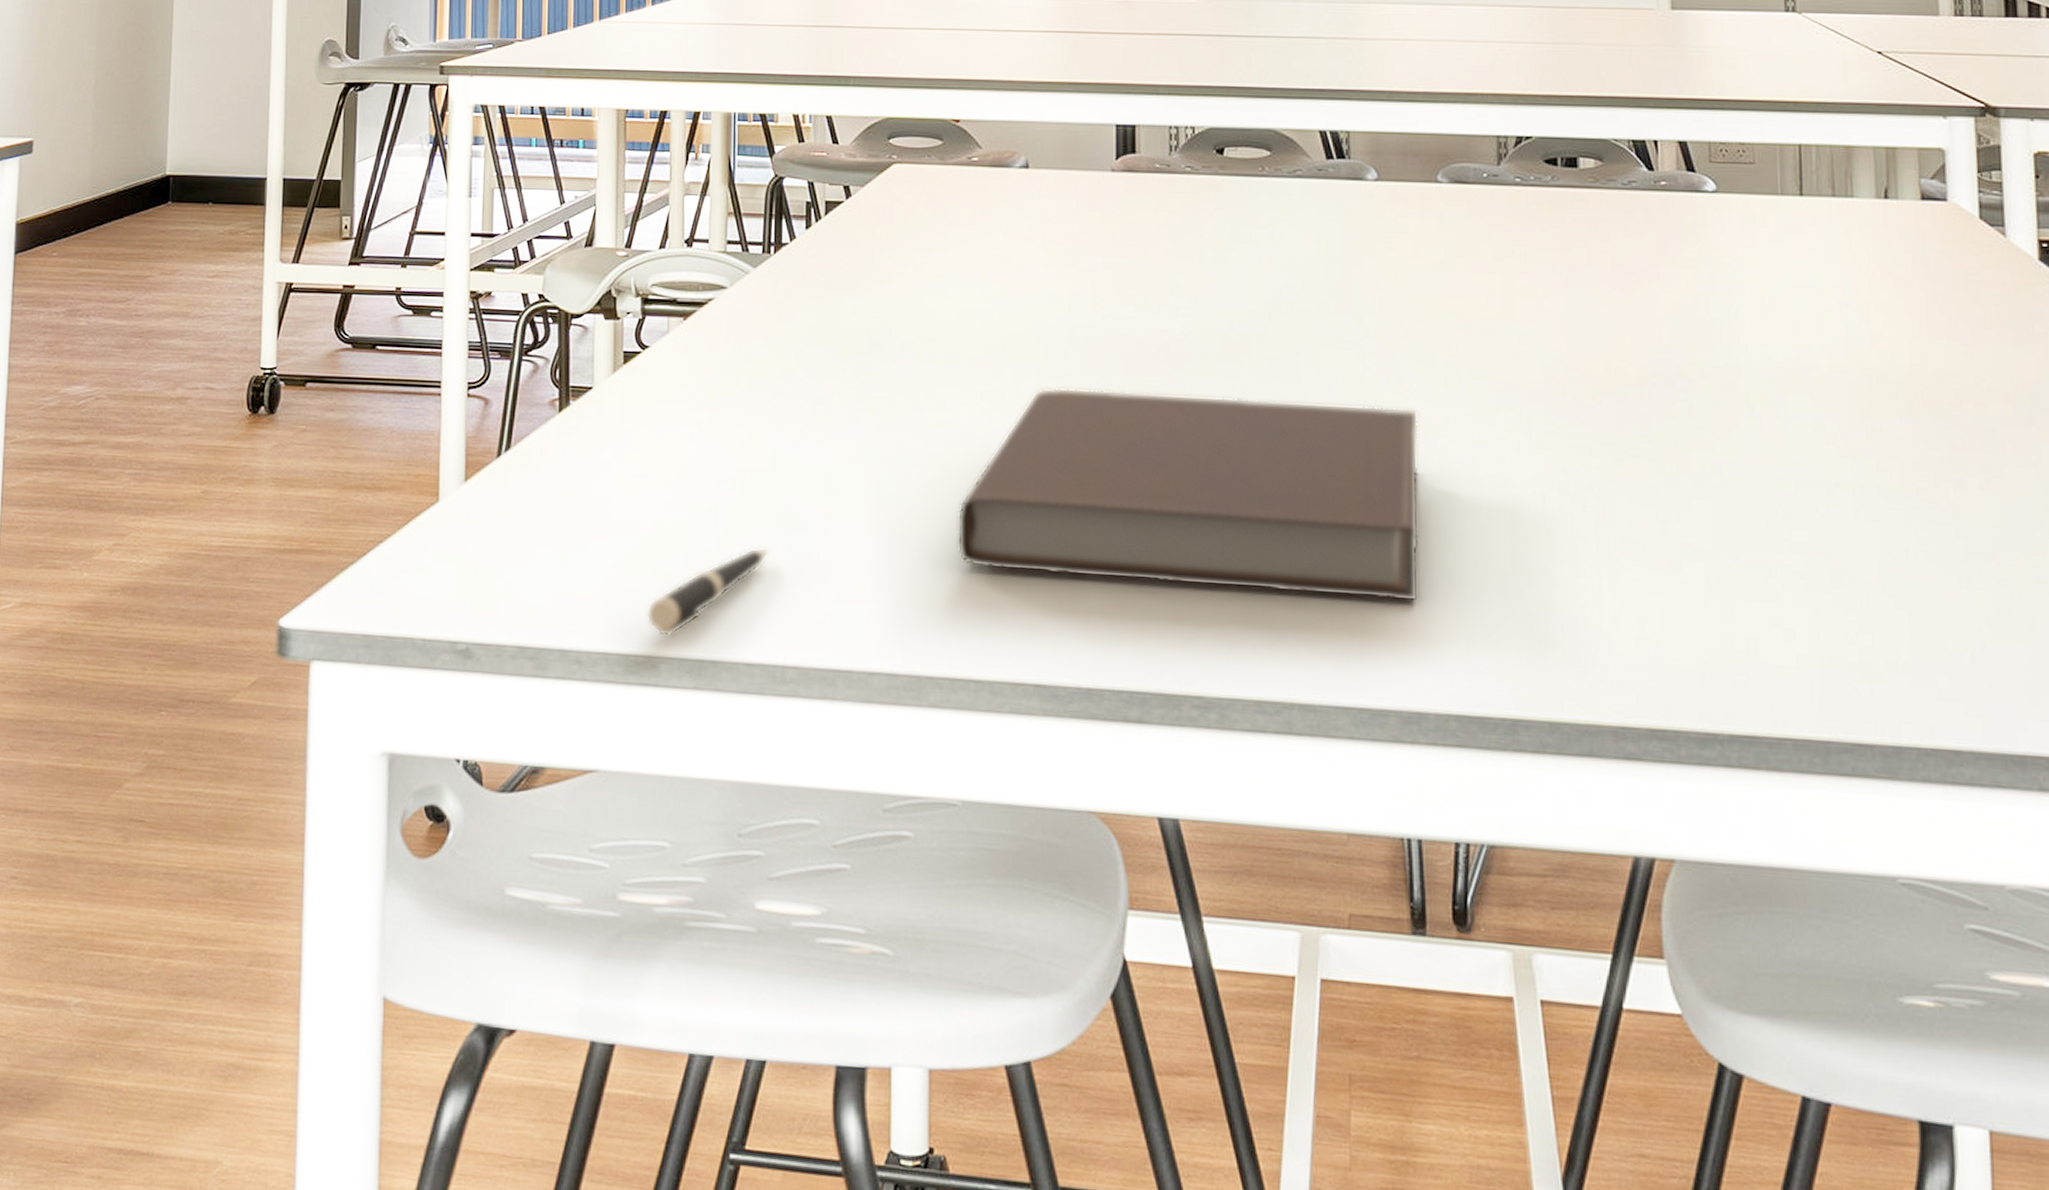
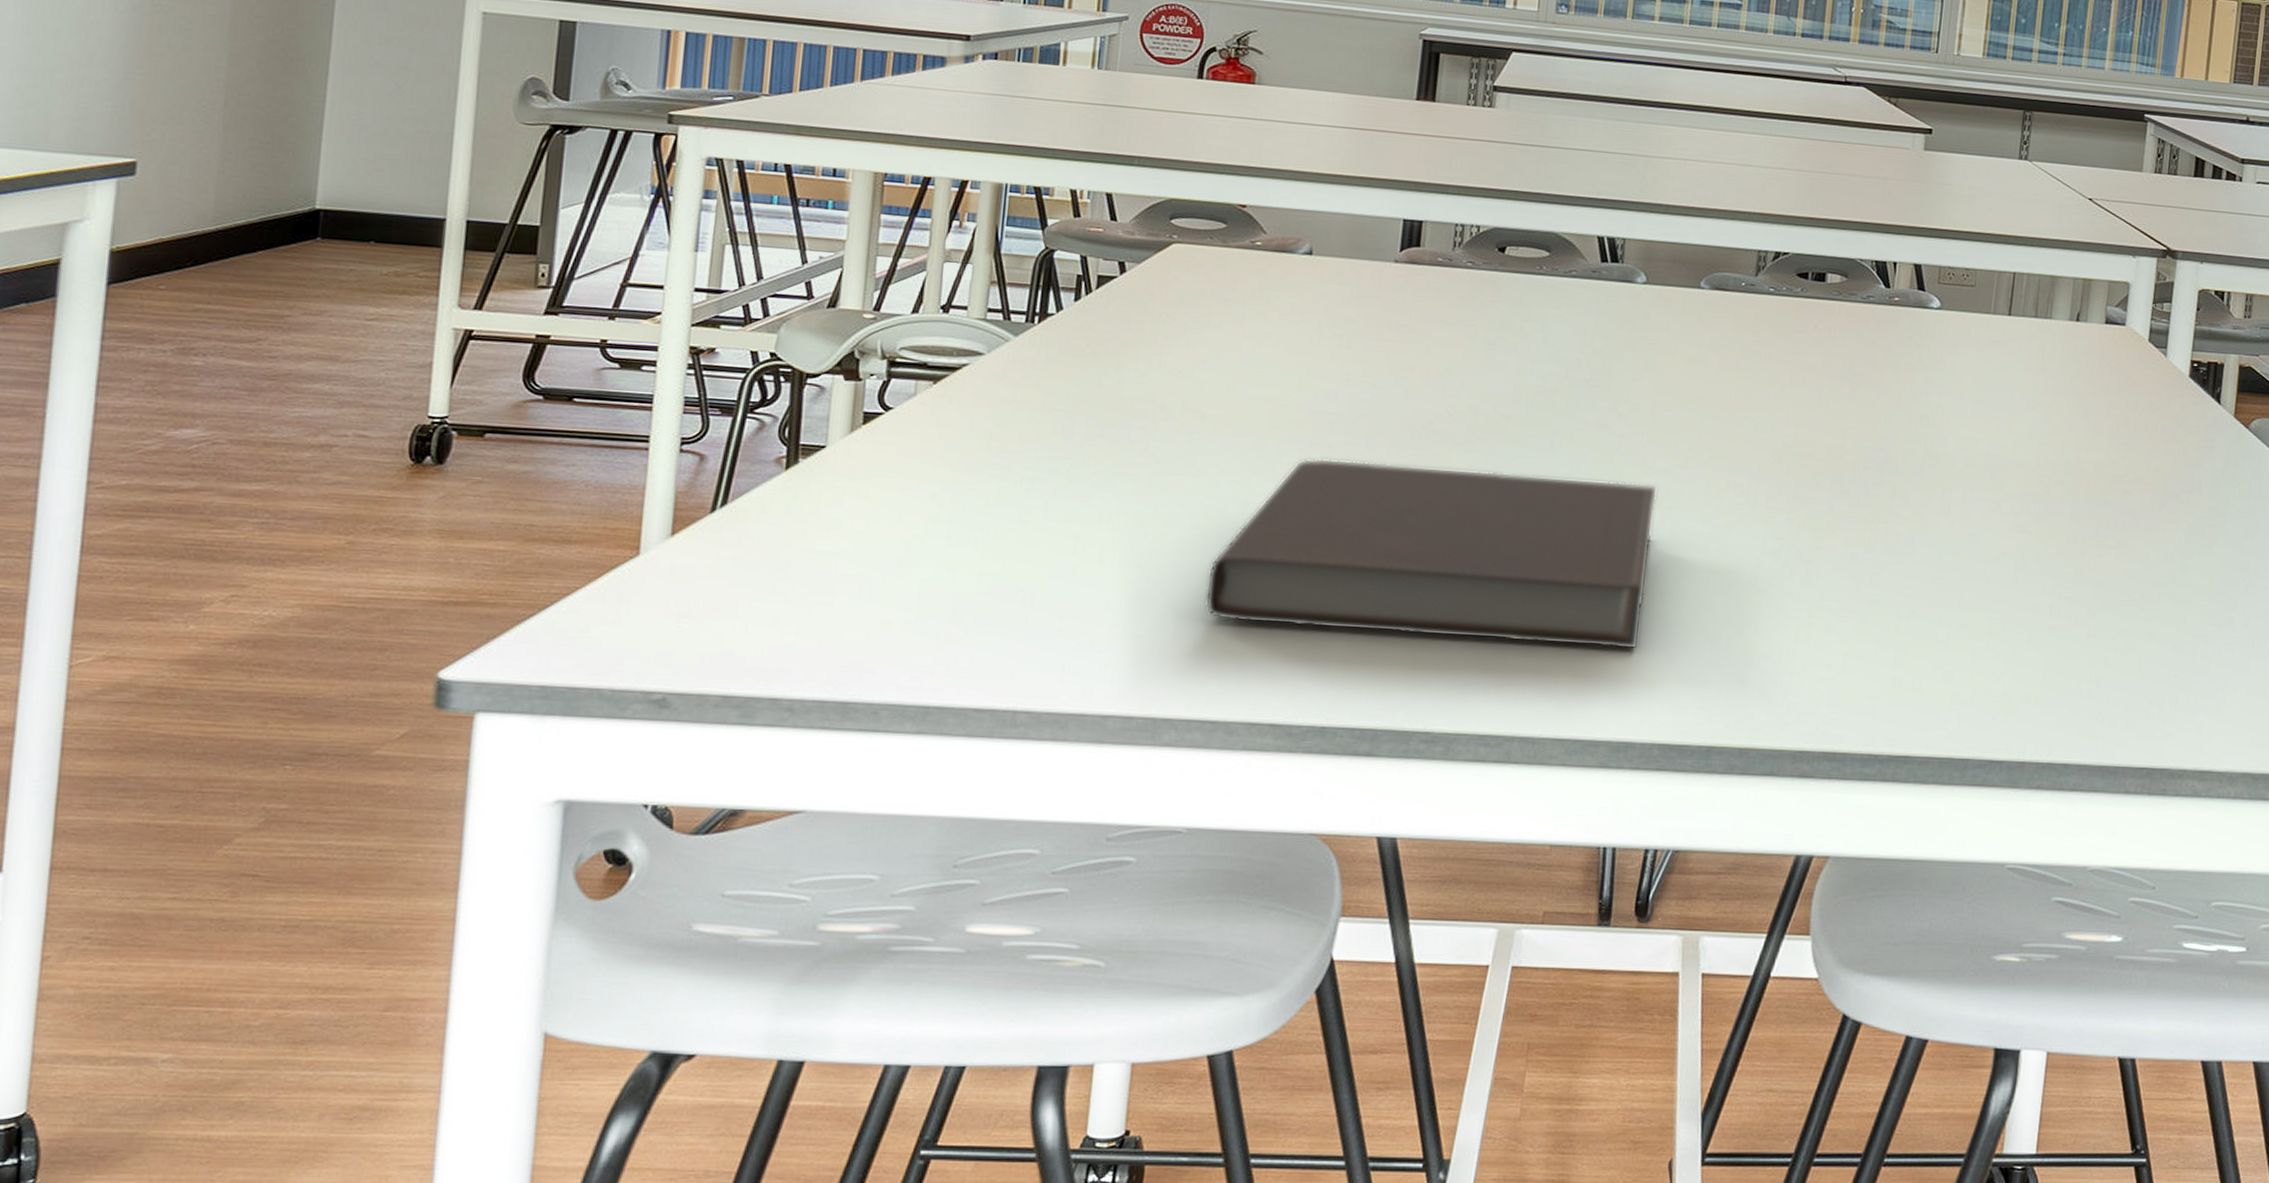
pen: present [646,547,769,637] -> none [869,601,1009,686]

